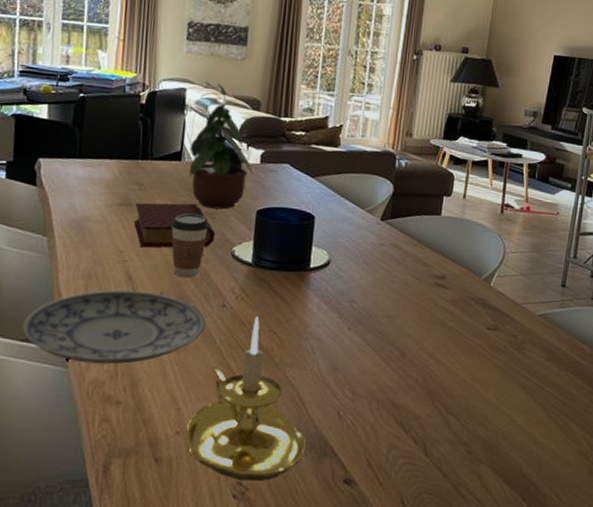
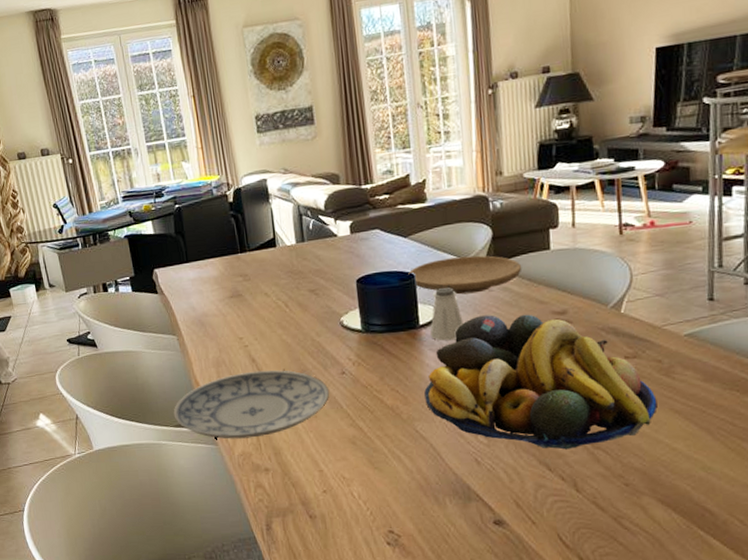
book: present [134,203,215,248] -> none [243,283,322,332]
coffee cup: present [171,213,208,278] -> none [279,293,315,353]
candle holder: present [186,316,307,482] -> none [332,378,449,529]
potted plant: present [189,83,253,210] -> none [281,166,346,286]
fruit bowl: none [301,268,507,412] -> present [424,314,657,450]
plate: none [309,205,414,245] -> present [408,255,522,295]
saltshaker: none [318,234,352,289] -> present [429,288,463,341]

